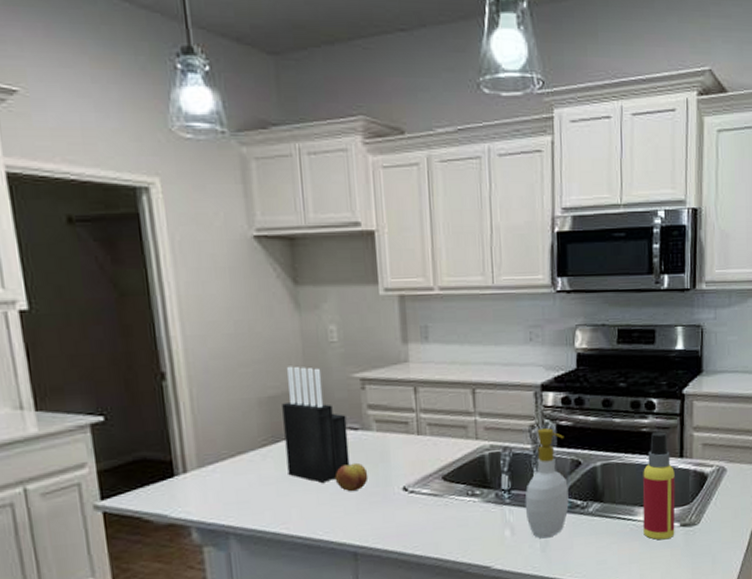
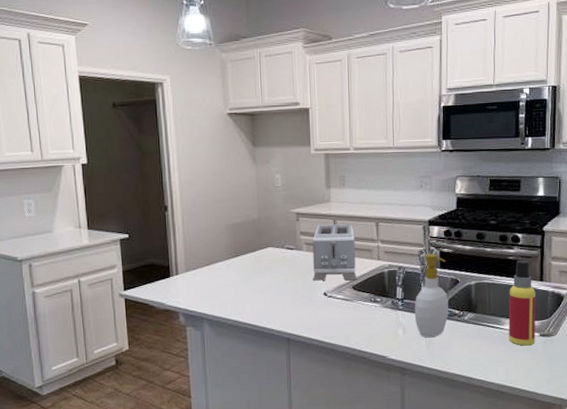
knife block: present [282,366,350,483] -> none [242,203,287,286]
fruit: present [334,462,368,492] -> none [276,273,299,294]
toaster: none [385,391,447,472] -> present [312,224,356,281]

